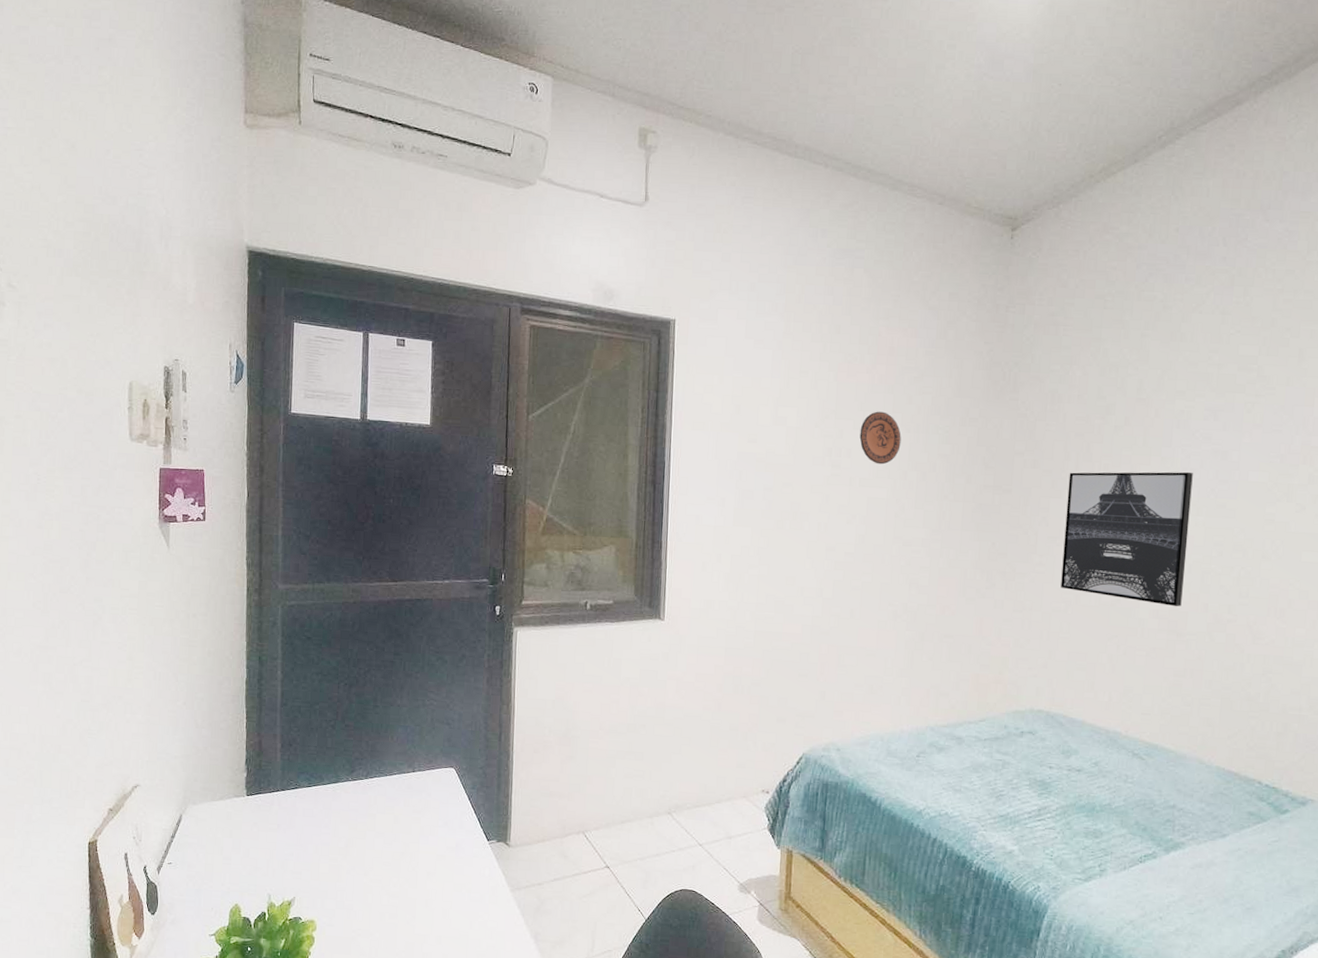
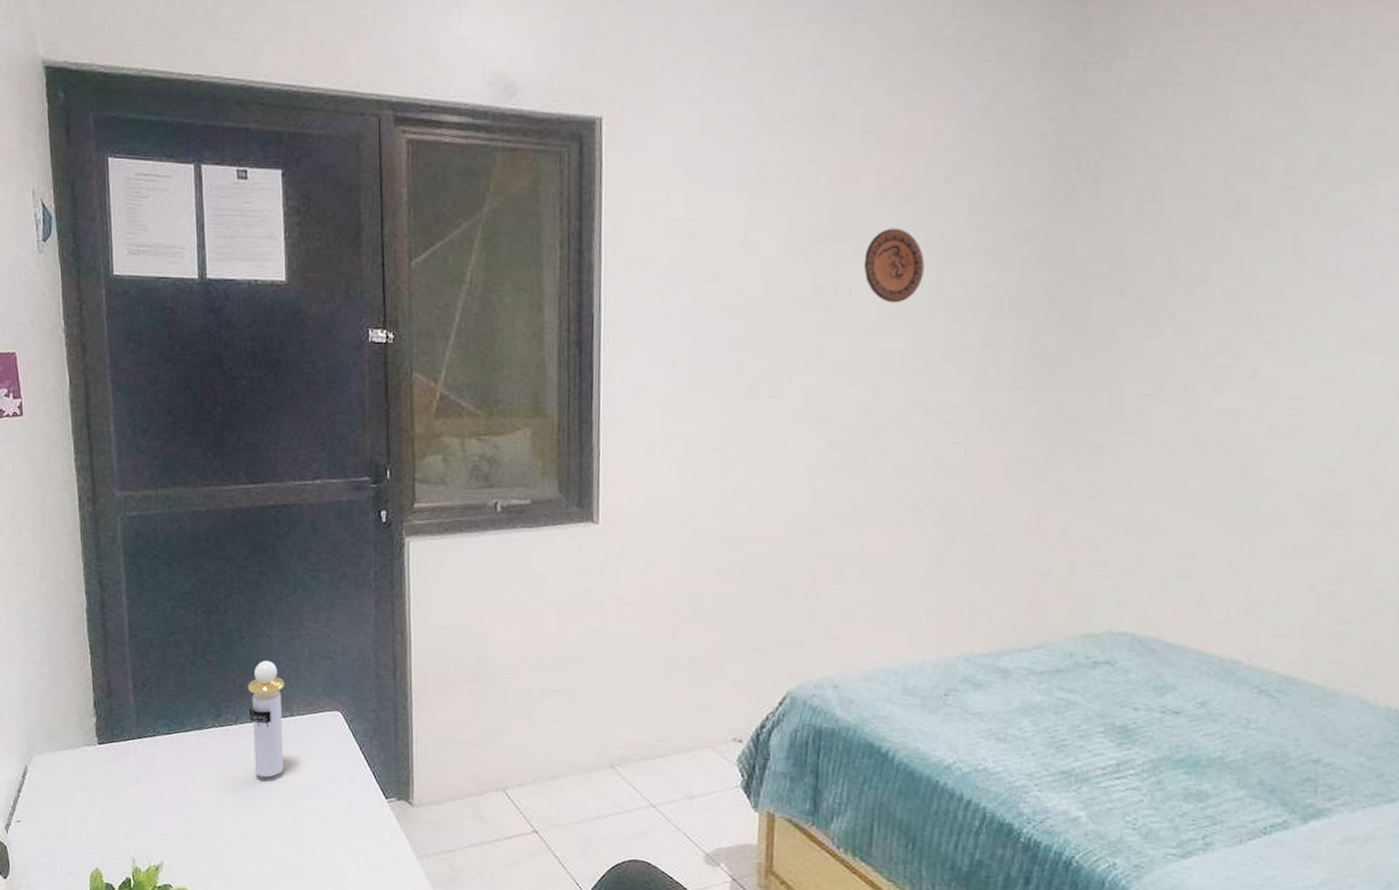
perfume bottle: none [378,725,409,824] -> present [248,660,284,778]
wall art: present [1061,471,1193,607] -> none [1157,291,1370,487]

